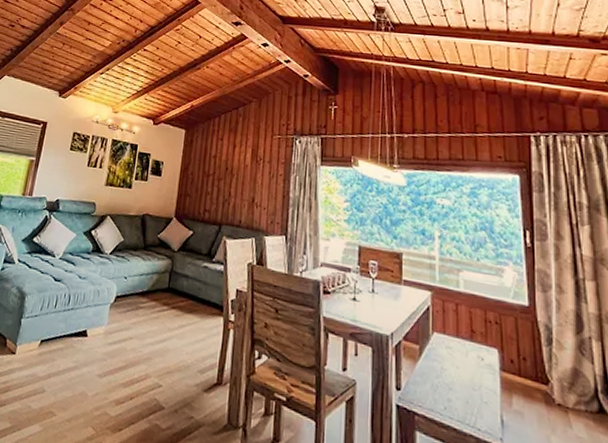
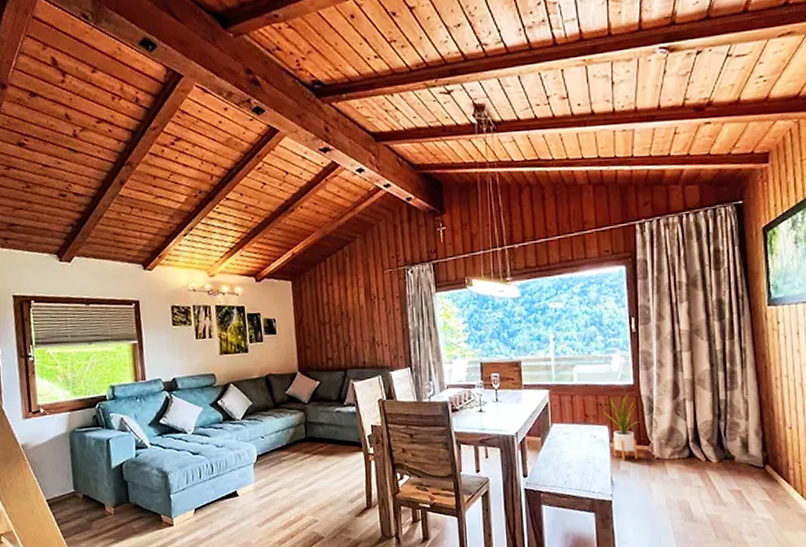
house plant: none [493,315,537,400] -> present [603,394,640,460]

